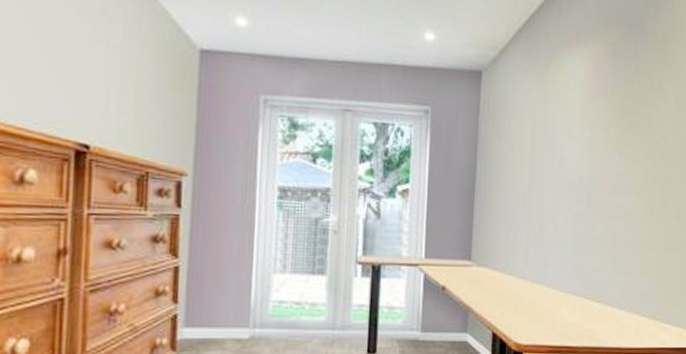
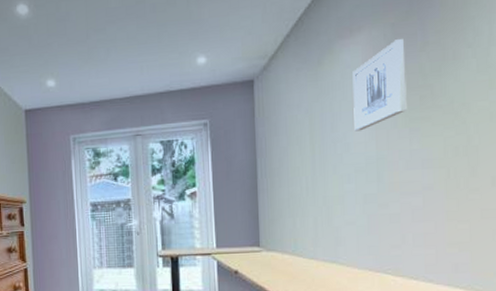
wall art: none [572,59,621,147] -> present [352,38,407,132]

